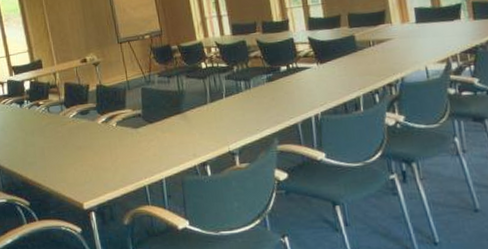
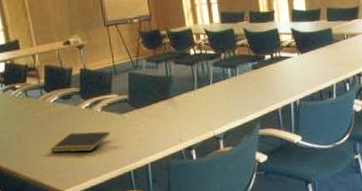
notepad: none [70,146,125,166] -> present [50,131,110,153]

